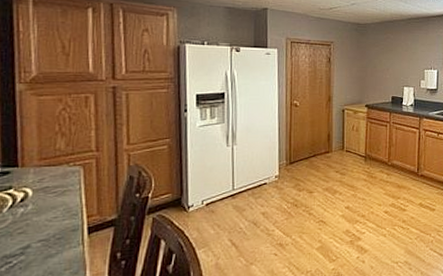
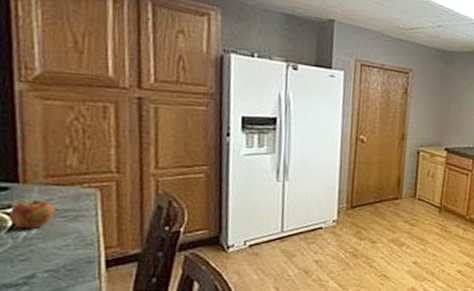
apple: none [9,179,47,205] -> present [8,199,55,228]

